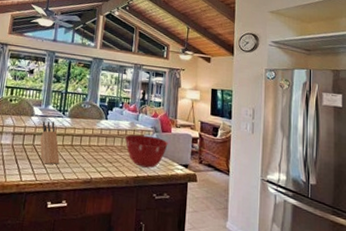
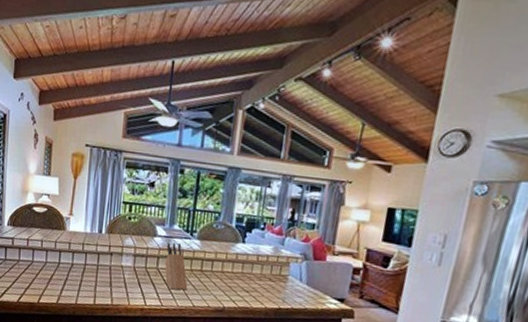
mixing bowl: present [125,134,168,168] -> none [265,261,321,300]

